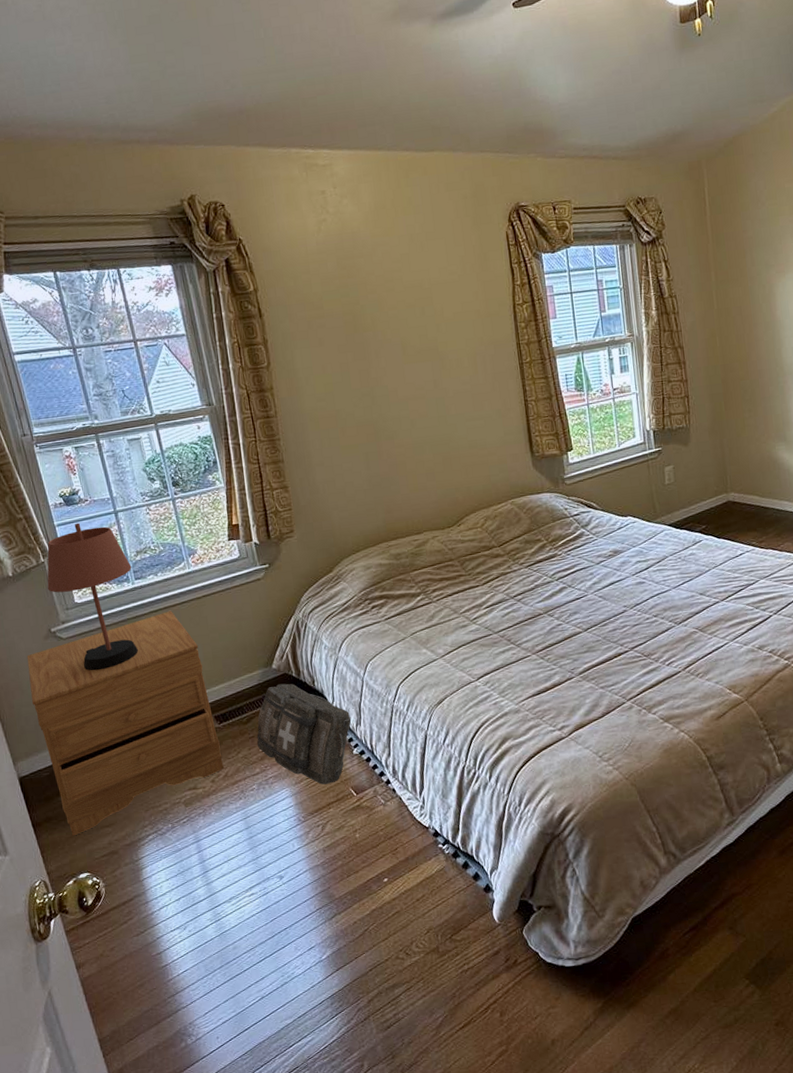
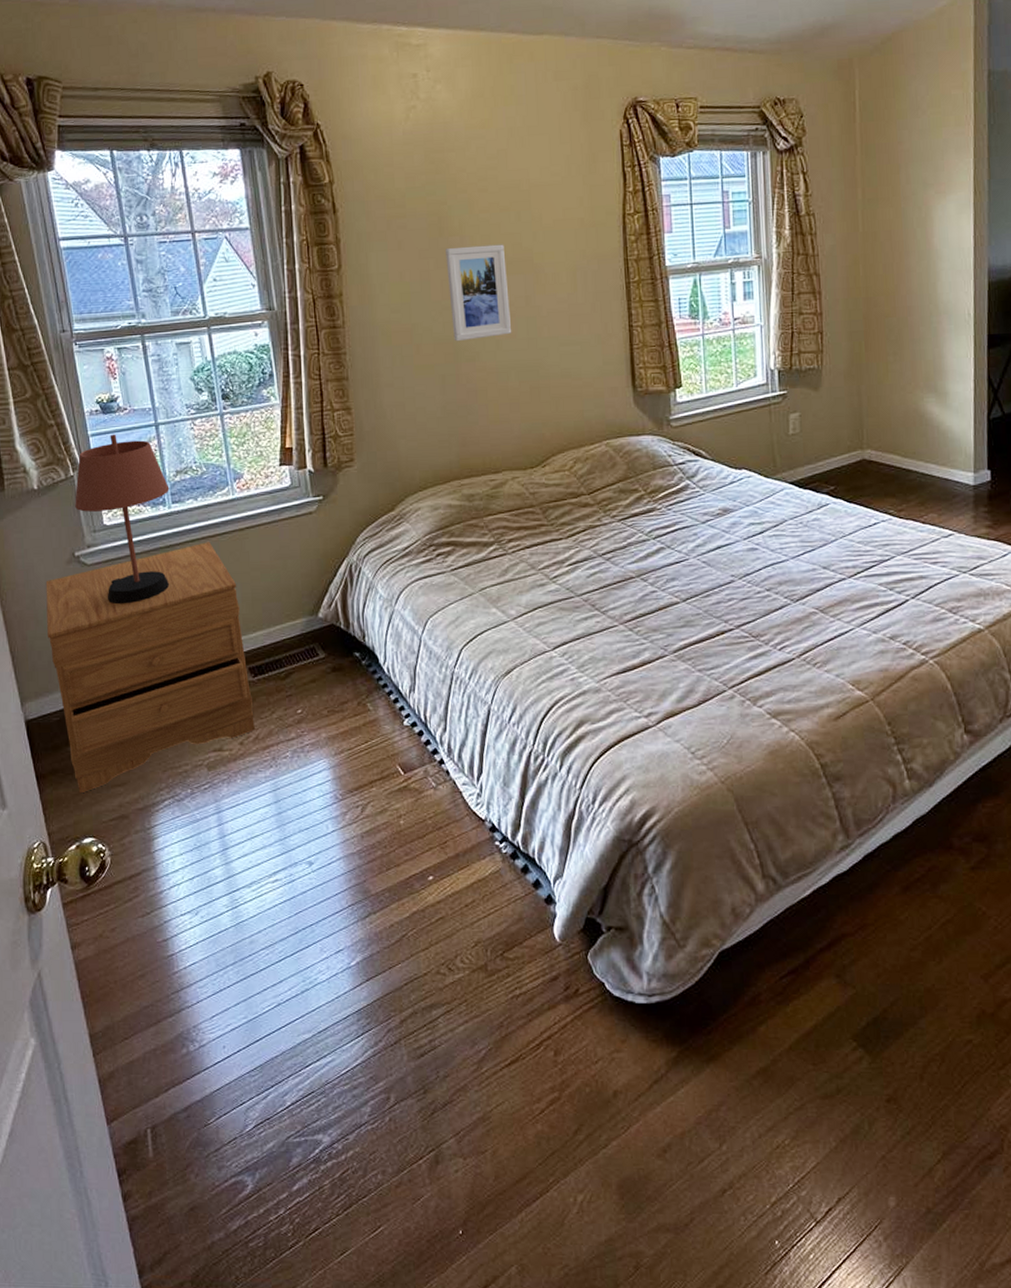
backpack: present [257,683,351,785] -> none [294,636,404,758]
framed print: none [361,336,424,423] -> present [445,244,512,342]

